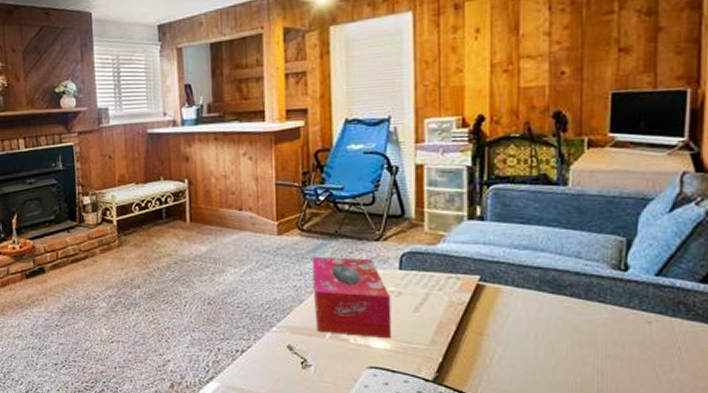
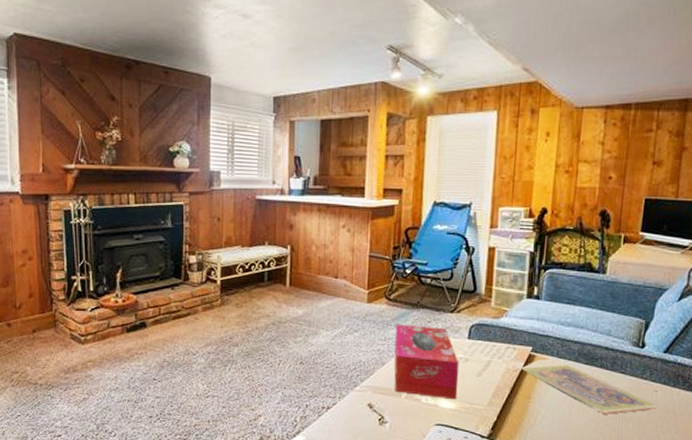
cash: none [469,288,657,352] -> present [521,358,660,414]

